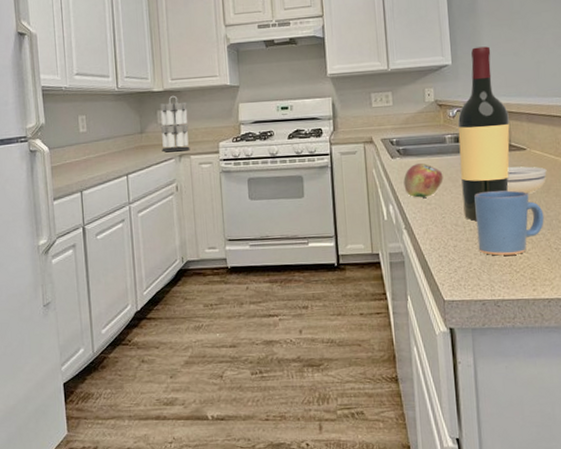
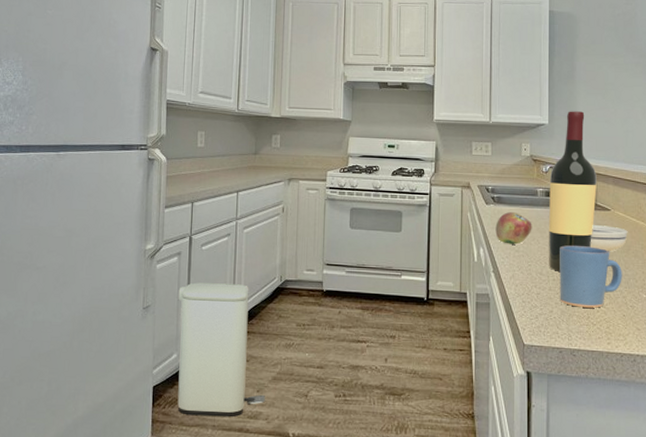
pedal bin: none [77,270,180,408] -> present [177,282,265,416]
spice rack: present [160,95,190,153] -> none [273,122,301,176]

